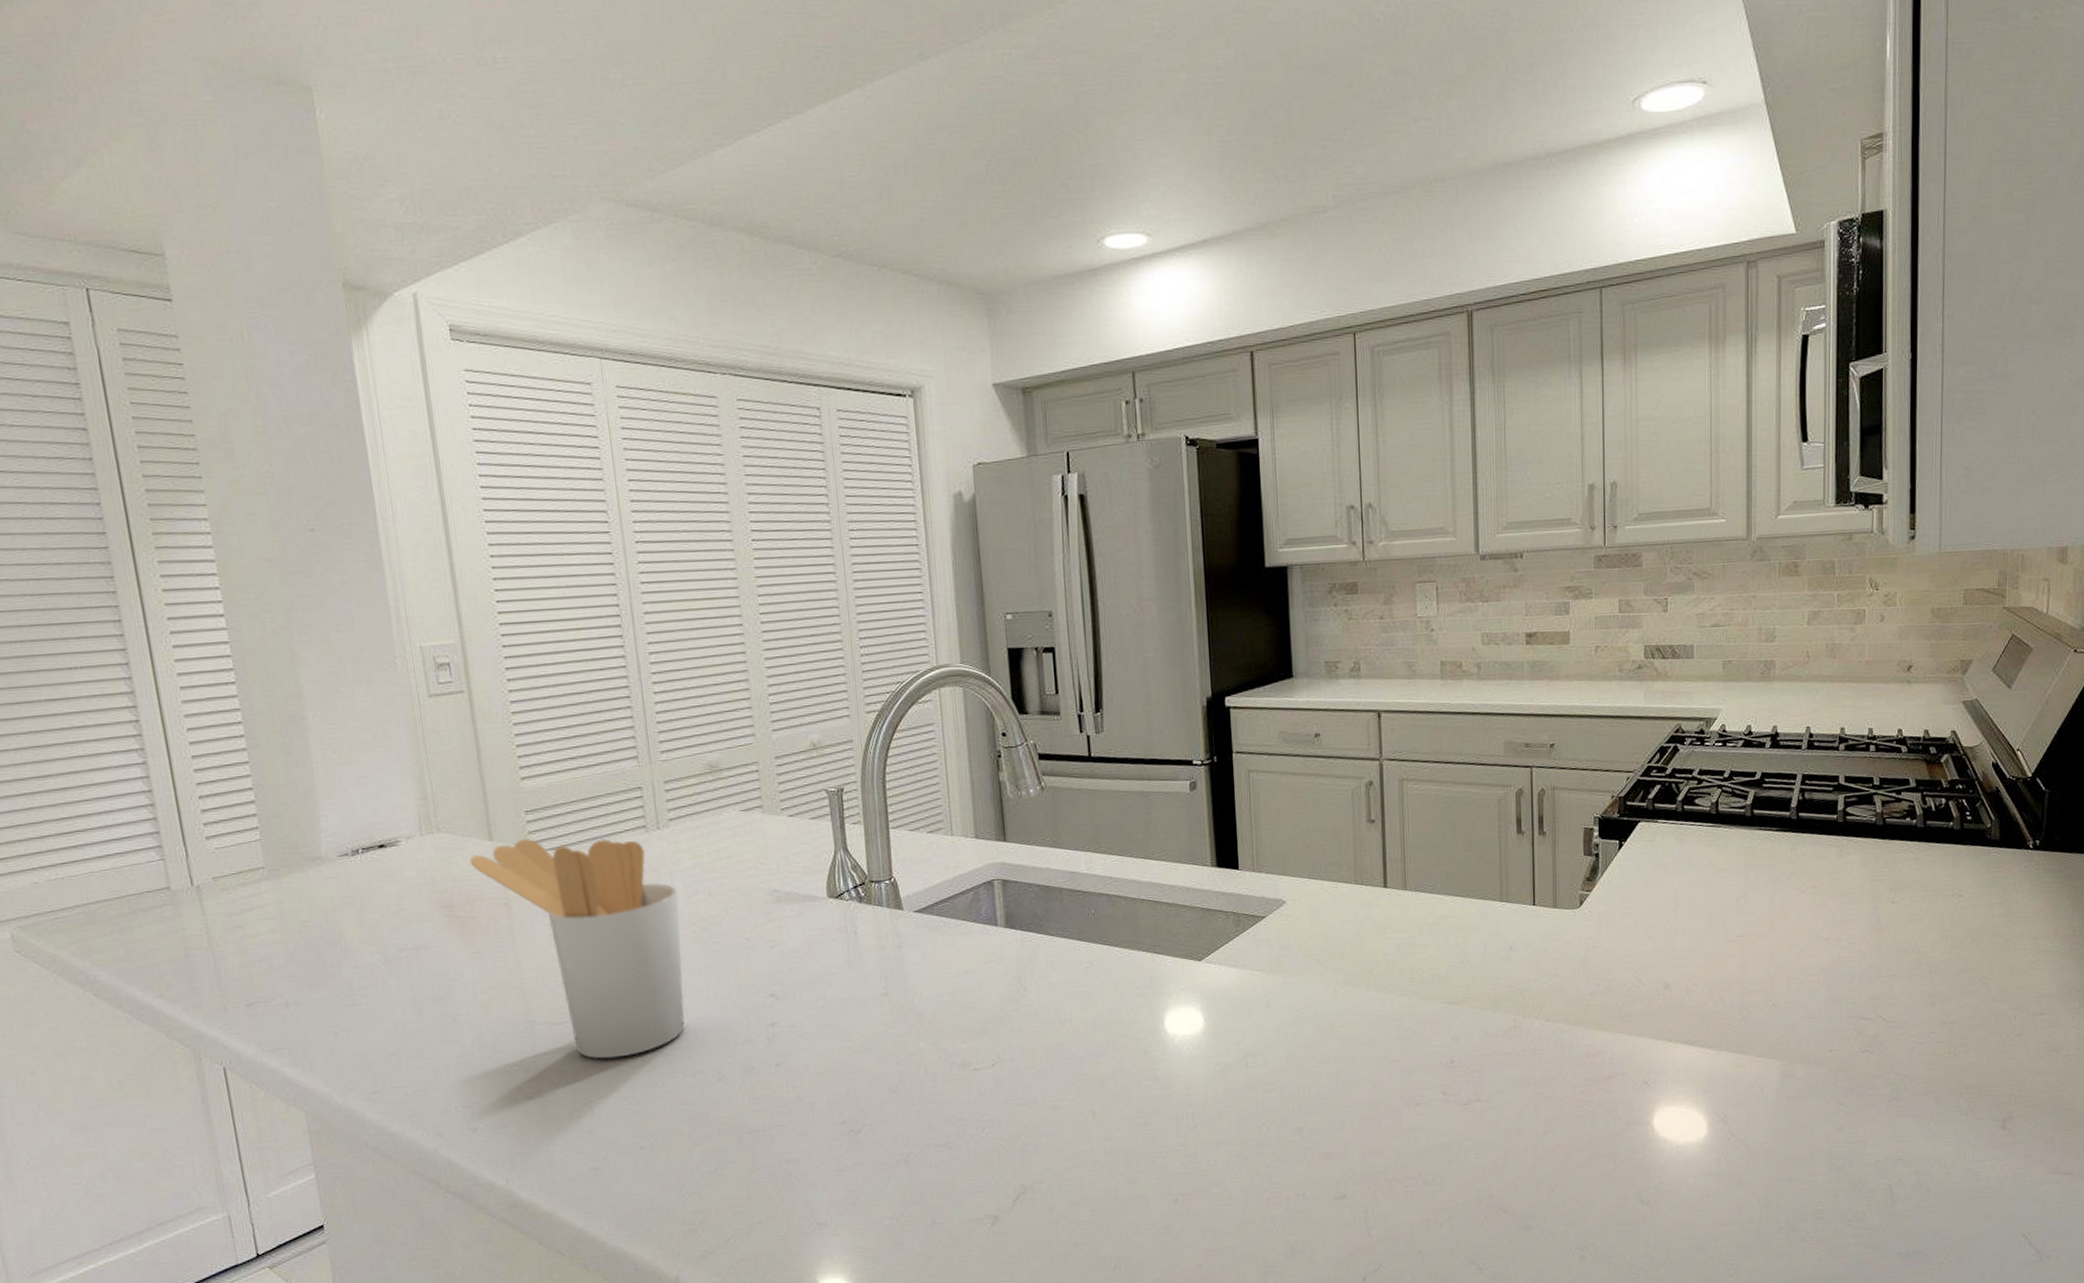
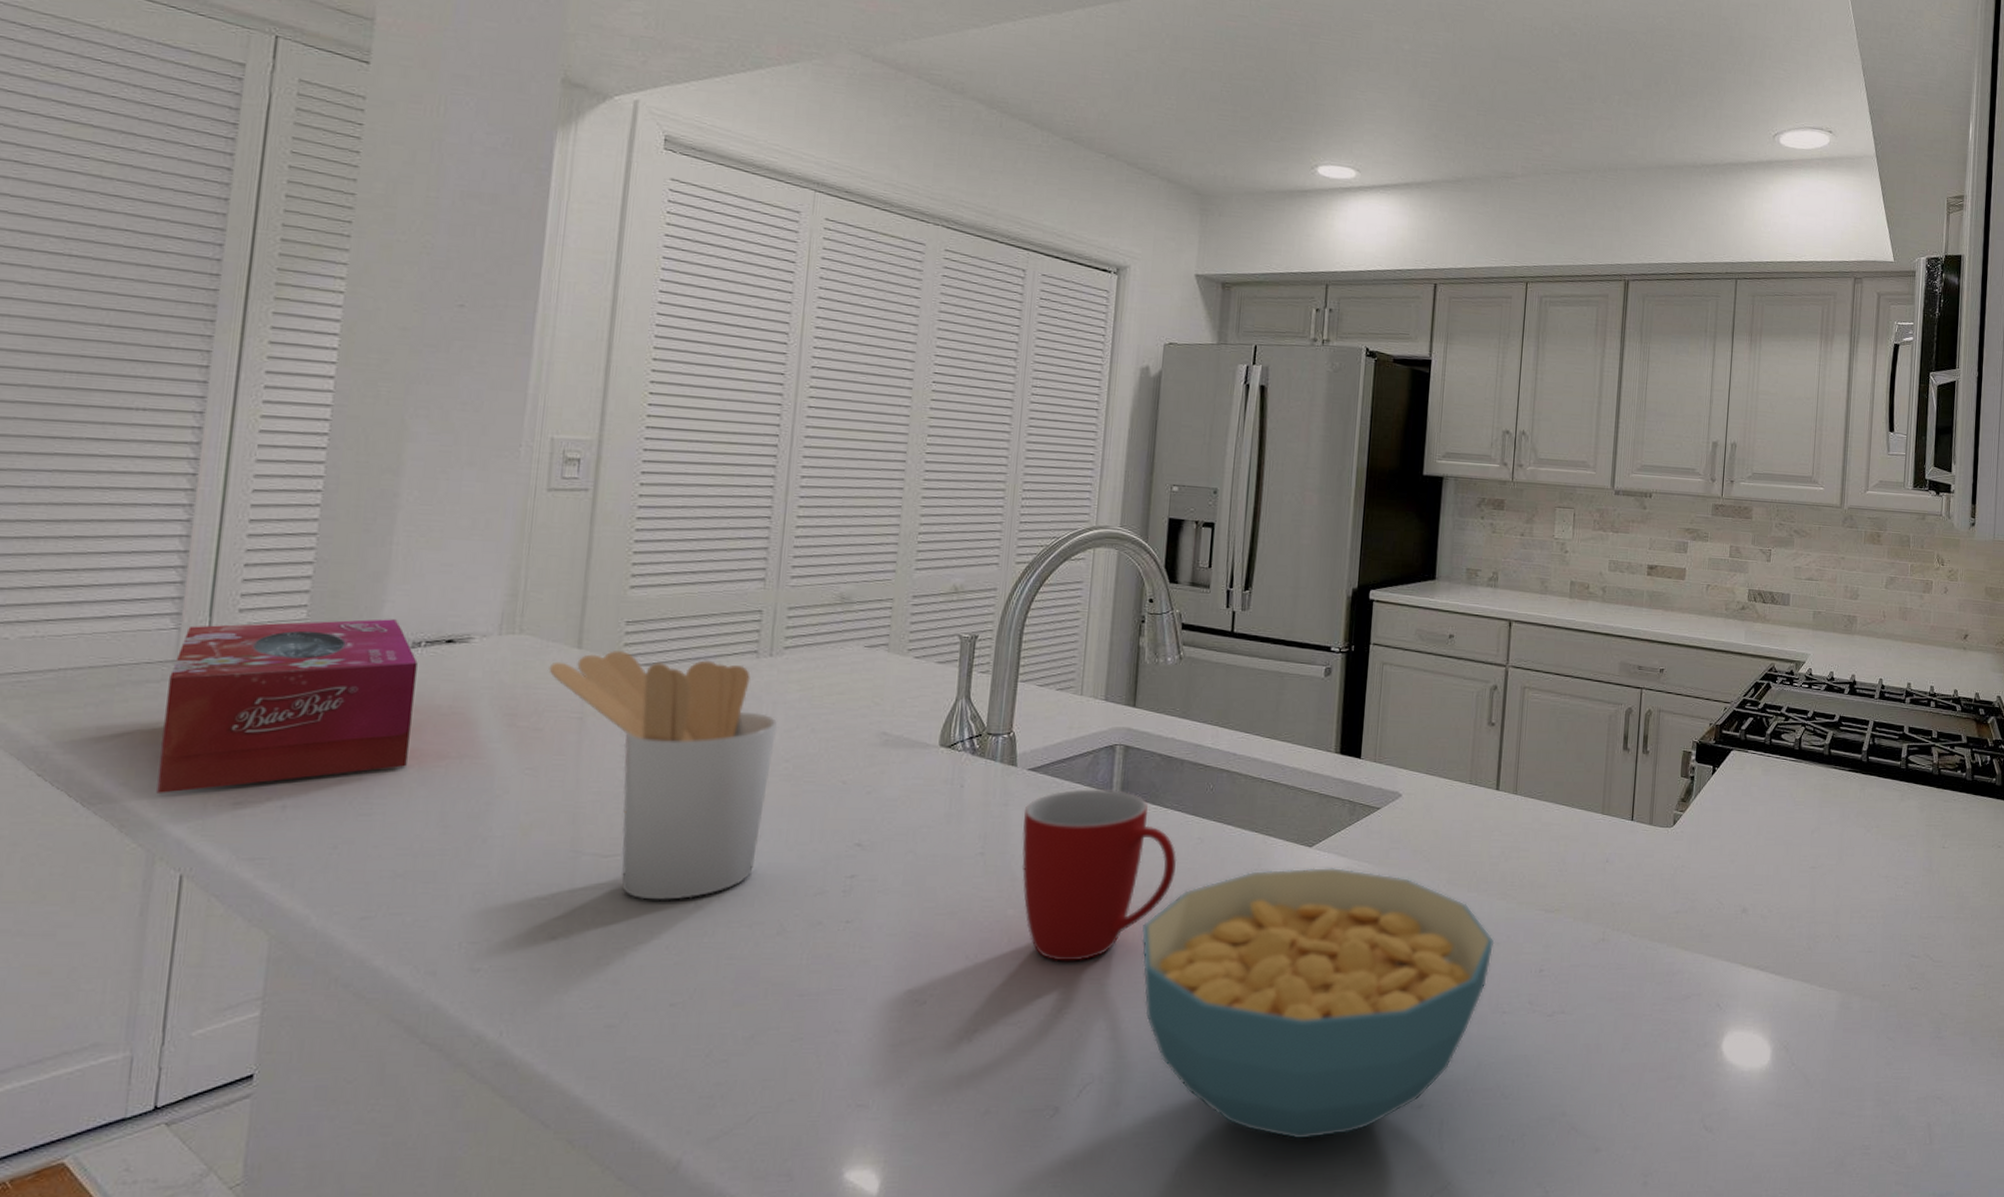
tissue box: none [168,831,374,1002] -> present [156,619,418,793]
mug: none [918,923,1071,1087] -> present [1021,788,1177,961]
cereal bowl: none [1047,978,1400,1233] -> present [1141,867,1495,1139]

